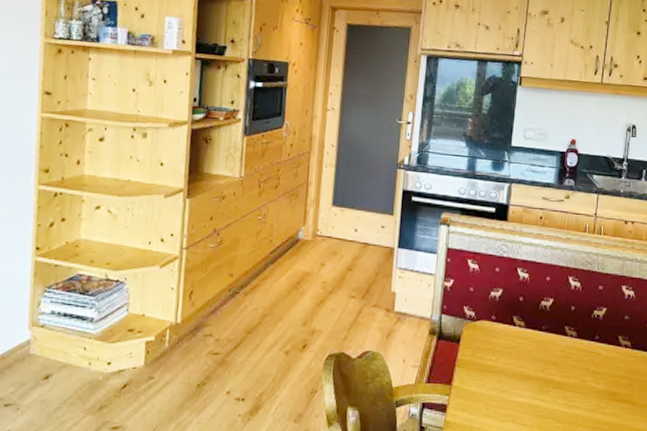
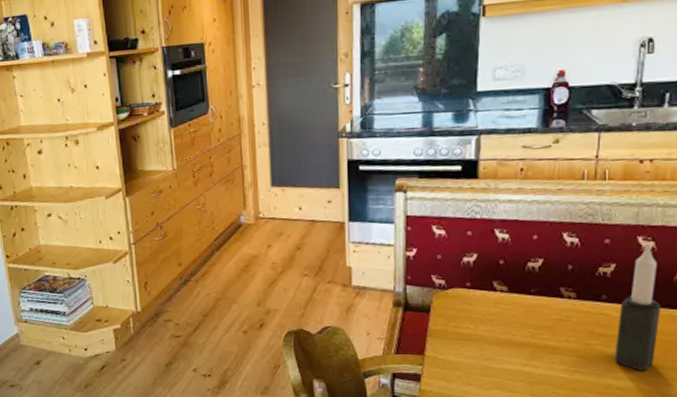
candle: none [603,293,638,407] -> present [615,245,661,371]

